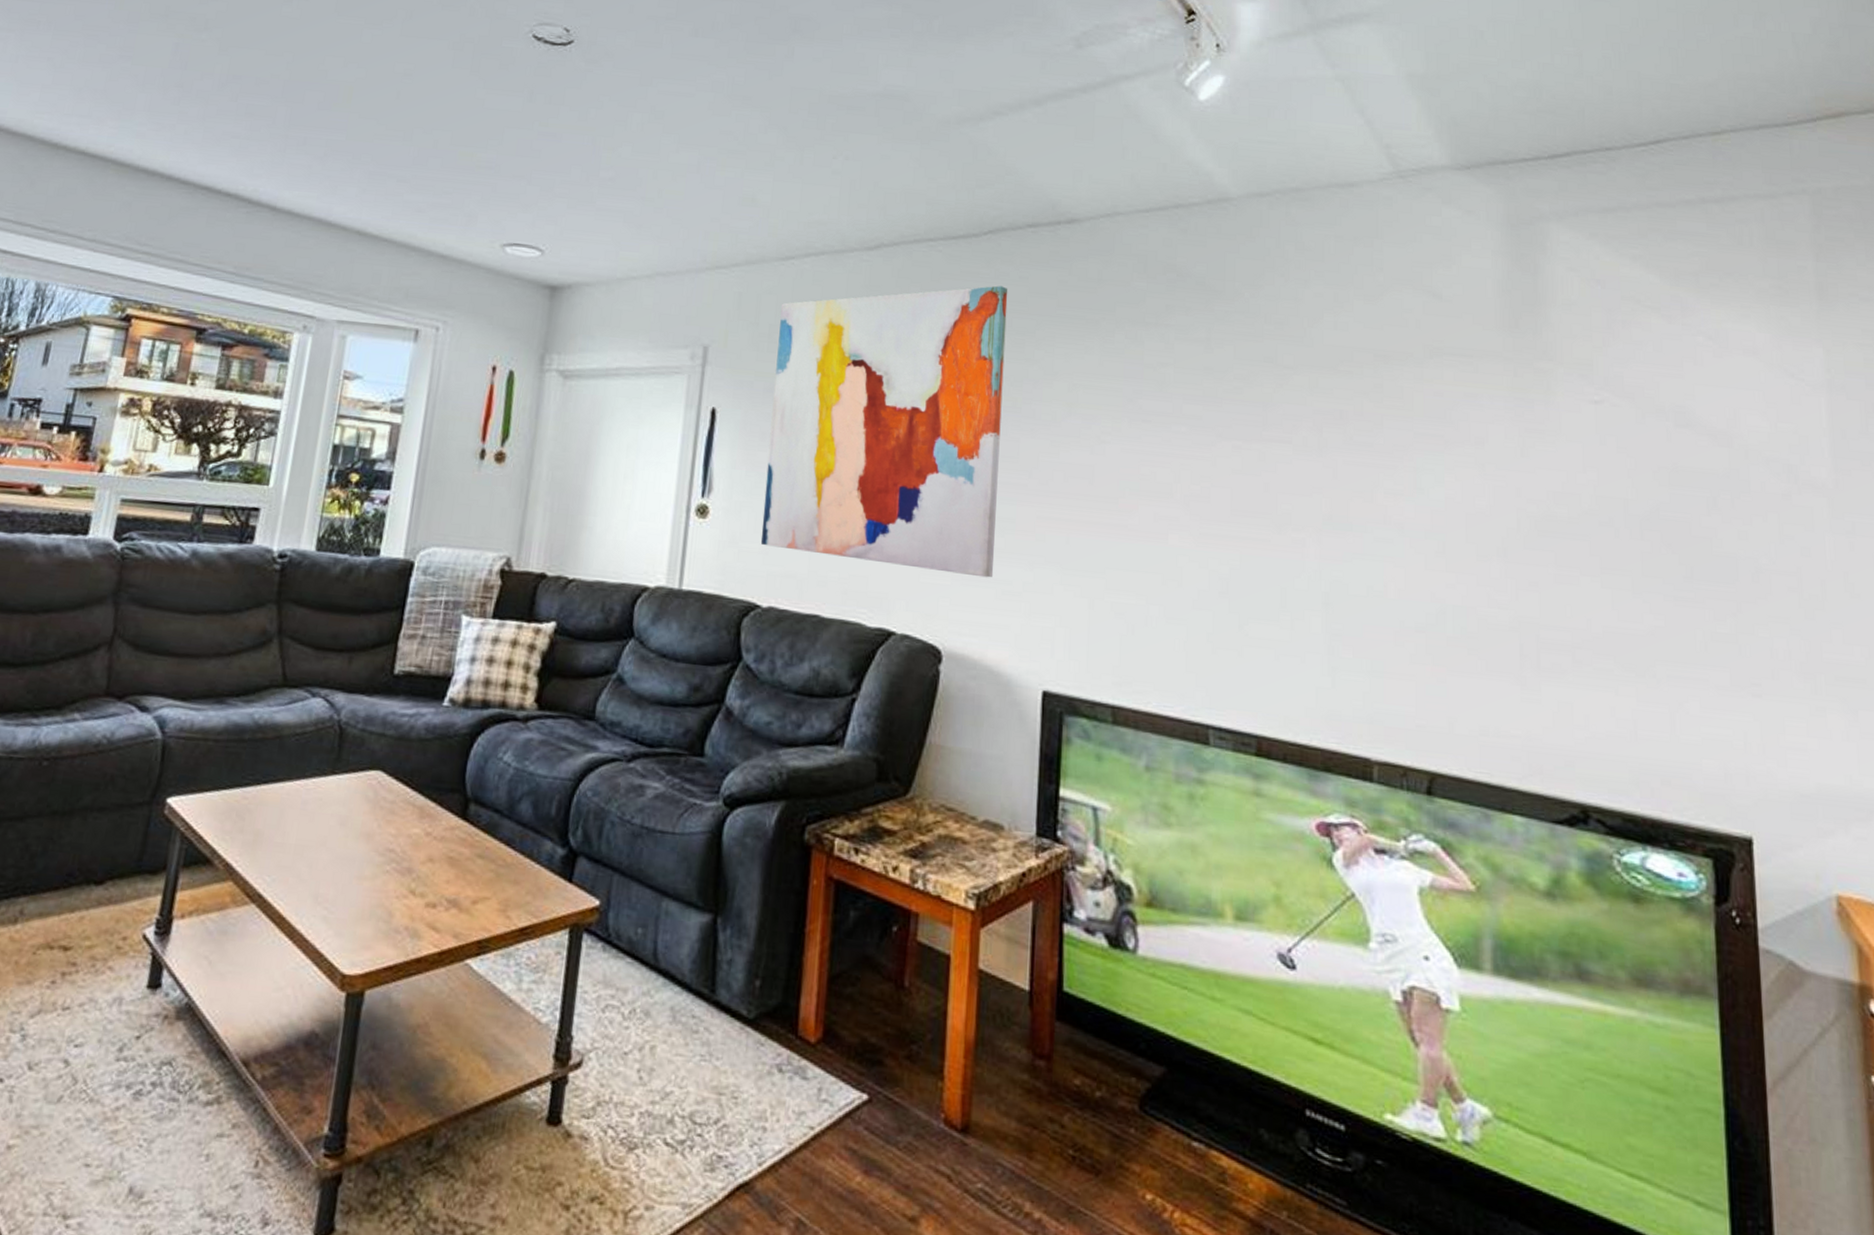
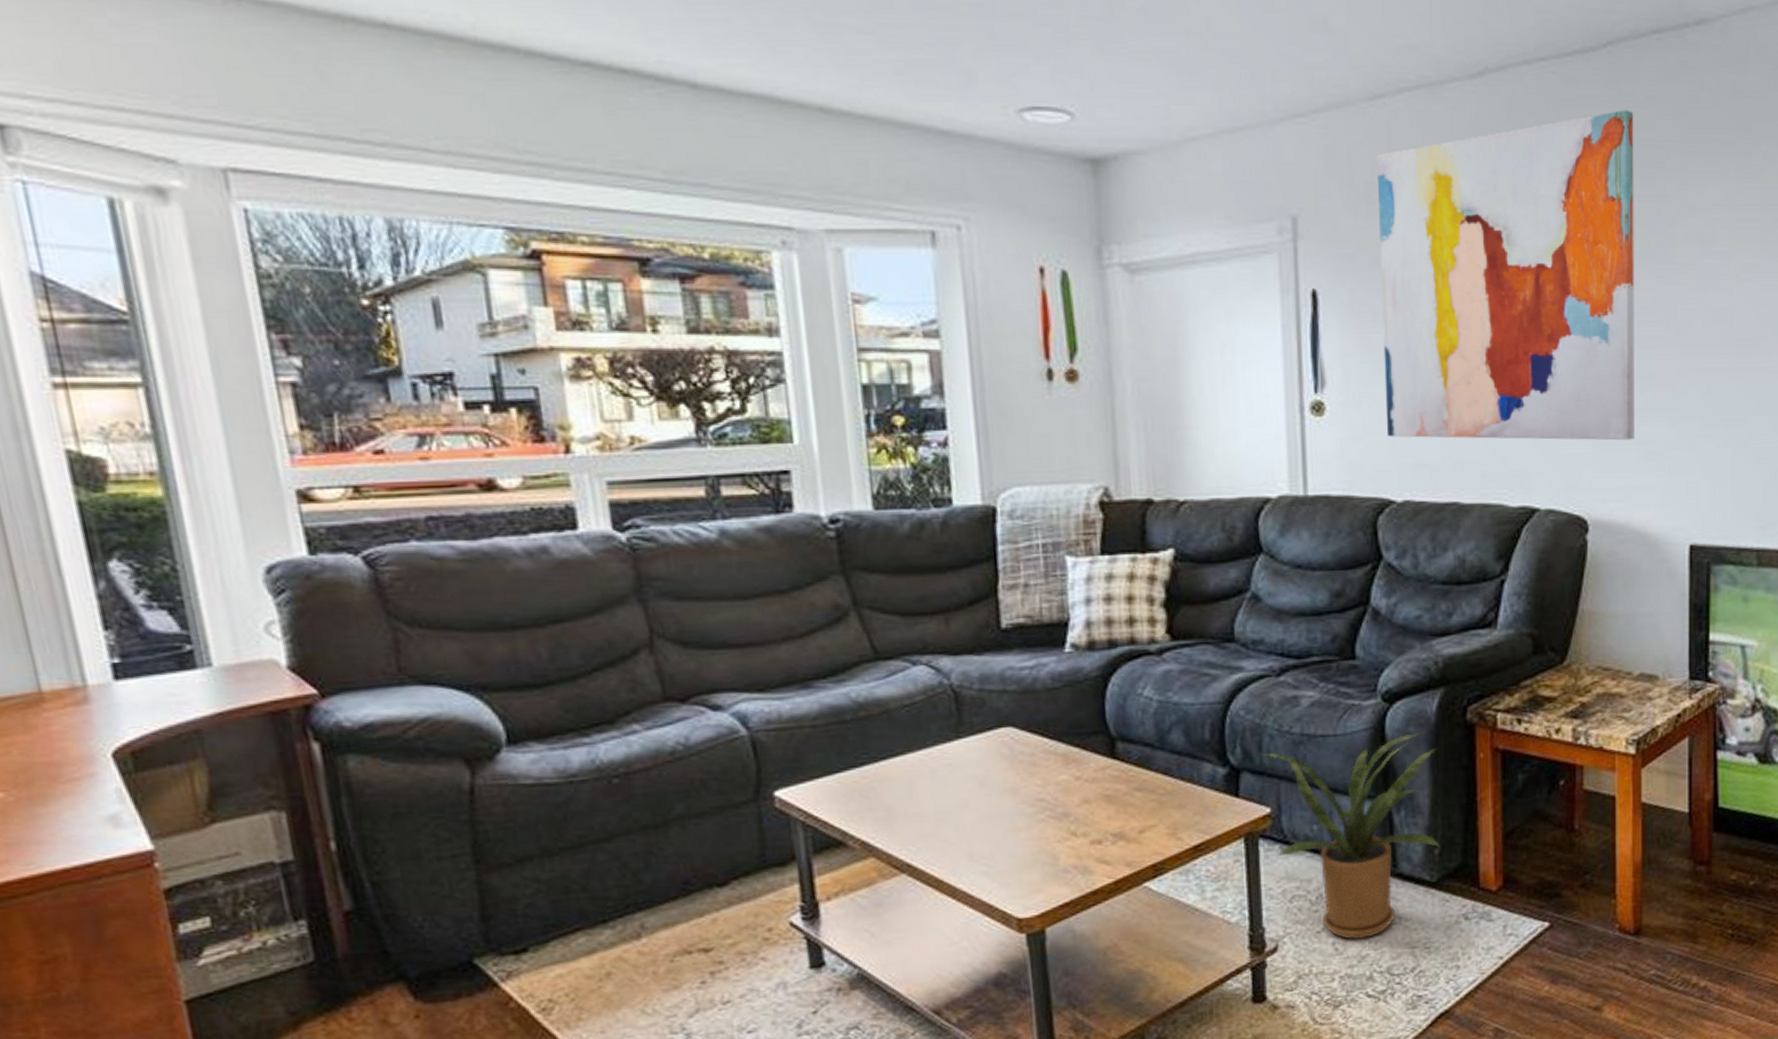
house plant: none [598,840,771,1072] -> present [1259,732,1441,940]

